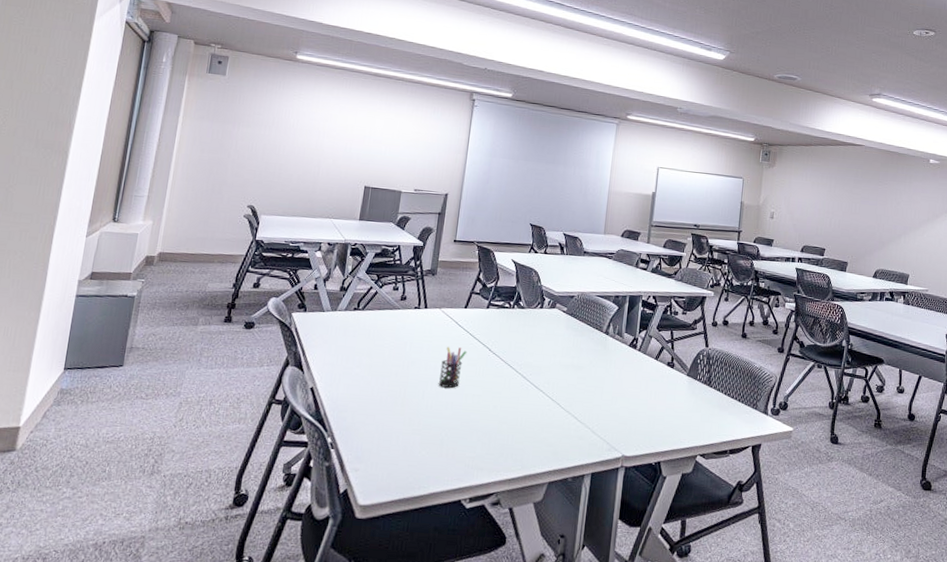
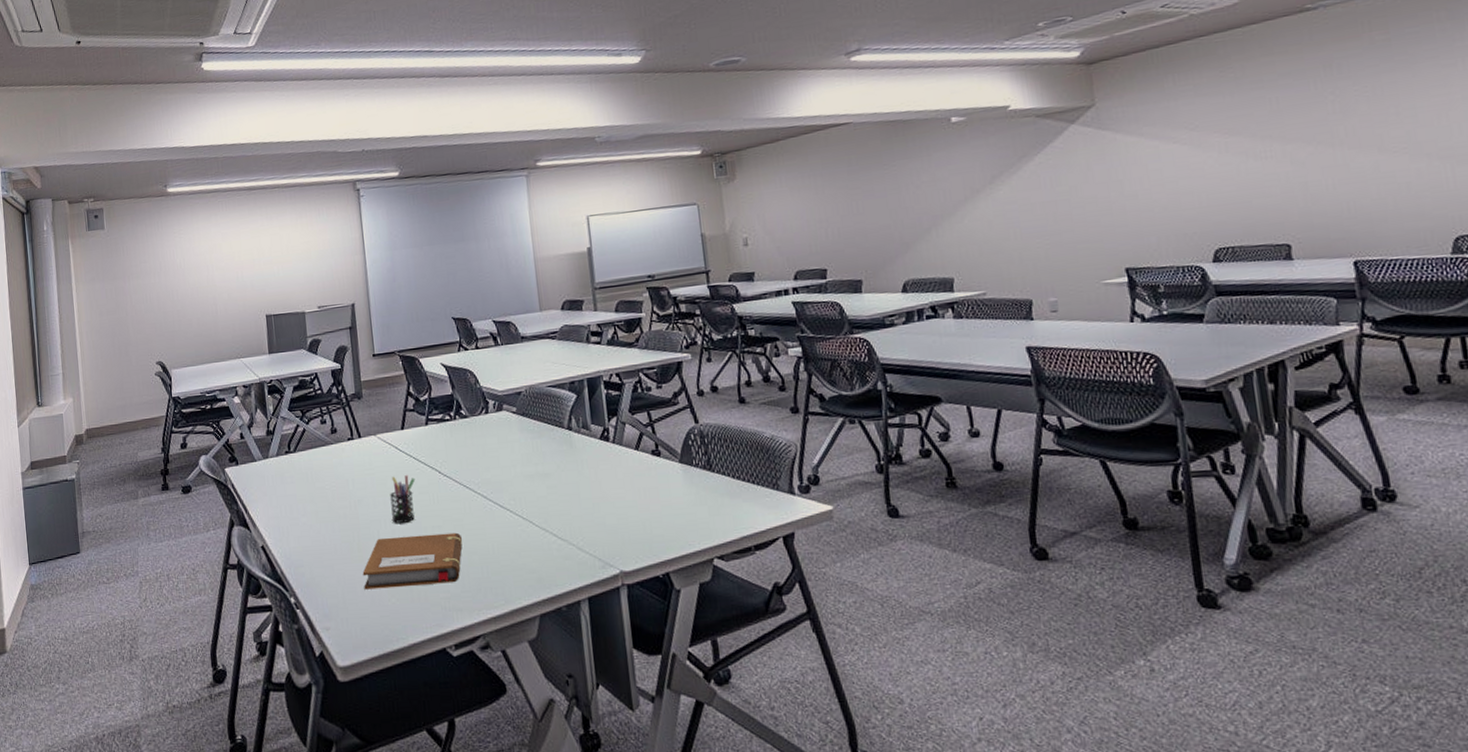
notebook: none [399,397,497,445] -> present [362,532,463,590]

